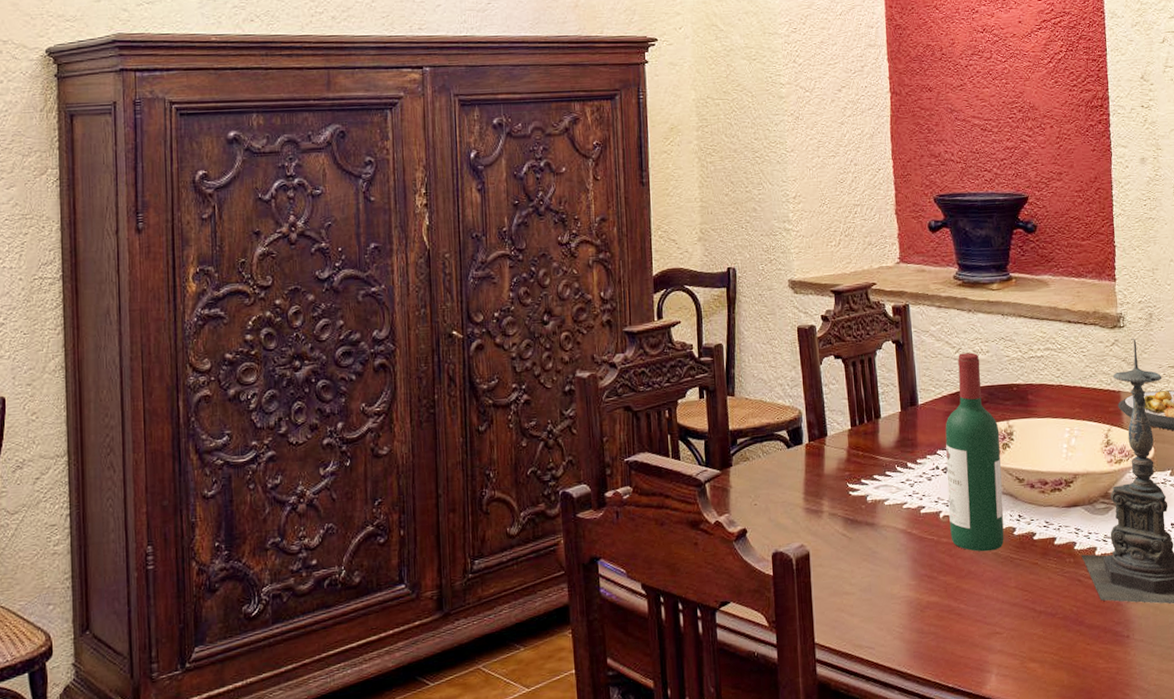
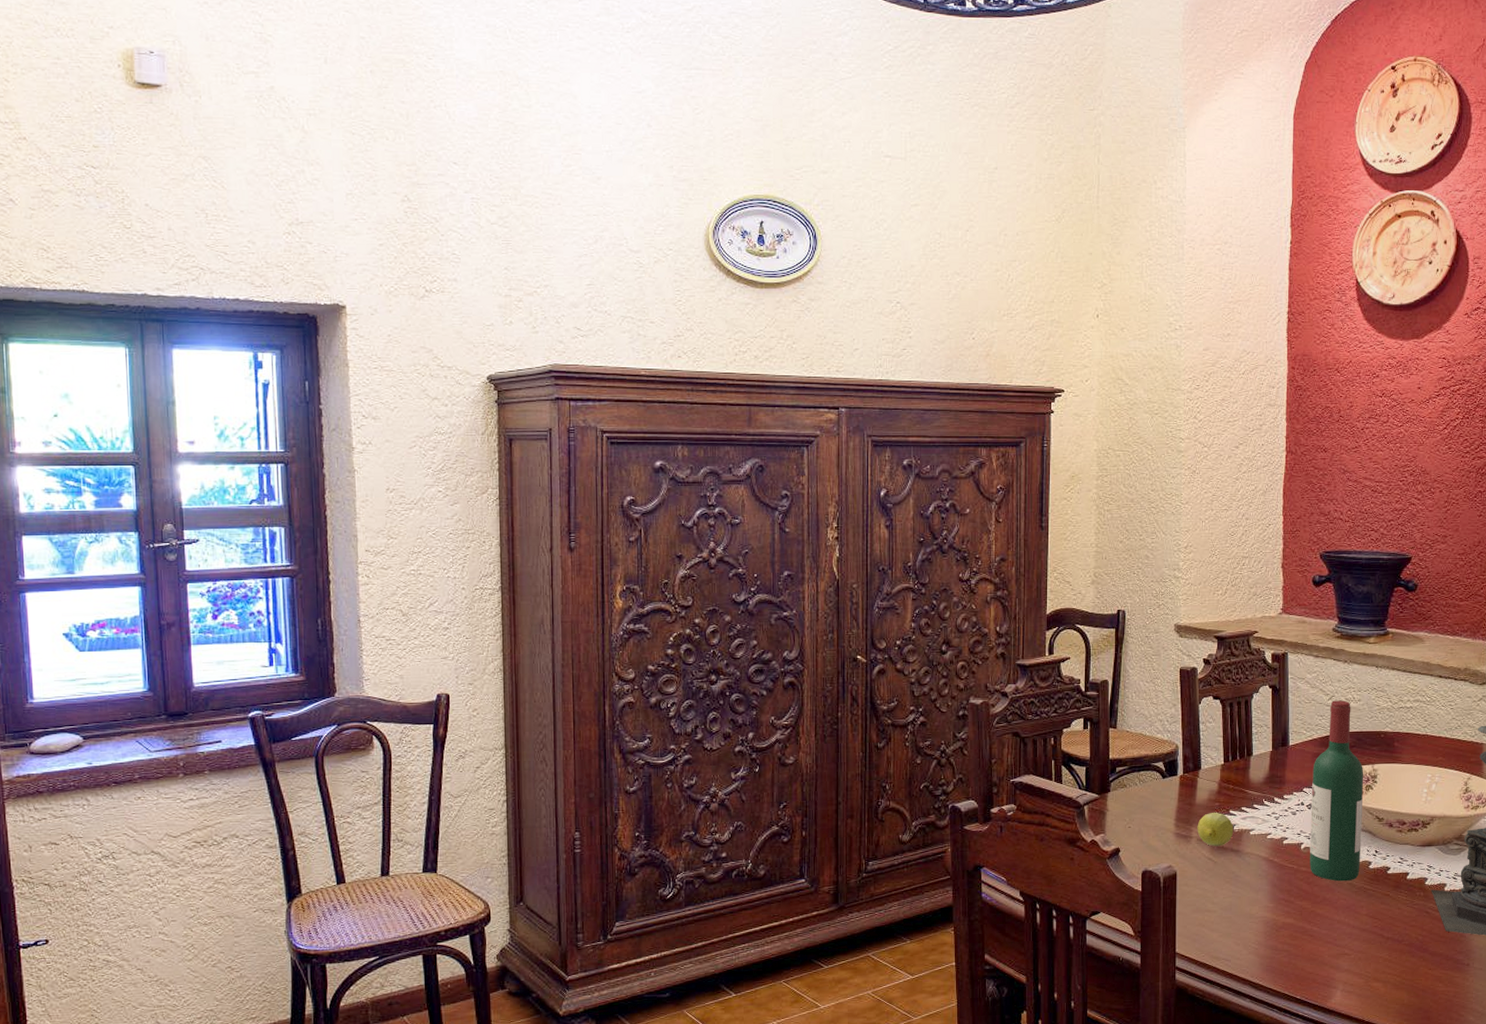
fruit: none [828,482,867,521] -> present [1197,812,1234,847]

